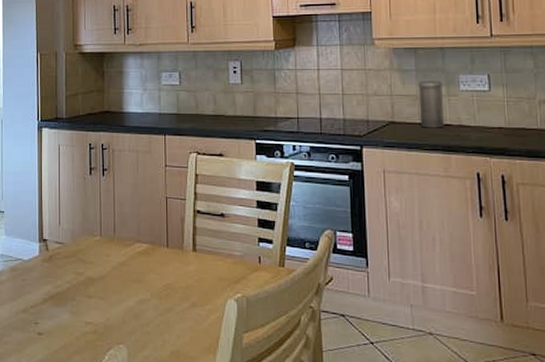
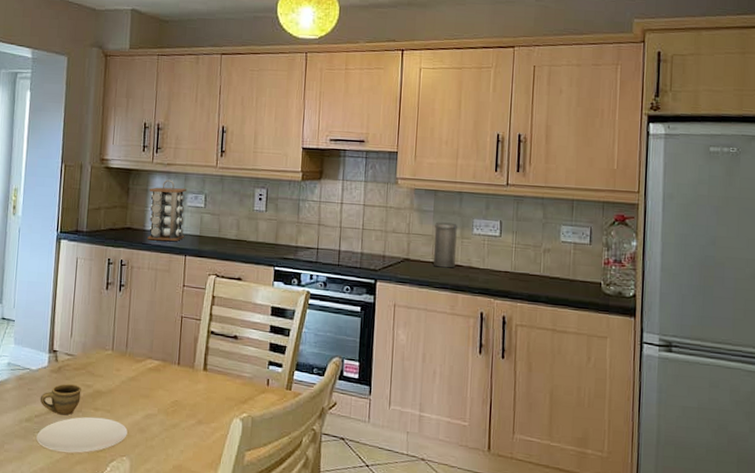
cup: none [34,272,73,305] -> present [39,384,82,416]
plate: none [34,305,122,344] -> present [36,416,128,455]
spice rack: none [123,60,163,122] -> present [147,179,187,242]

